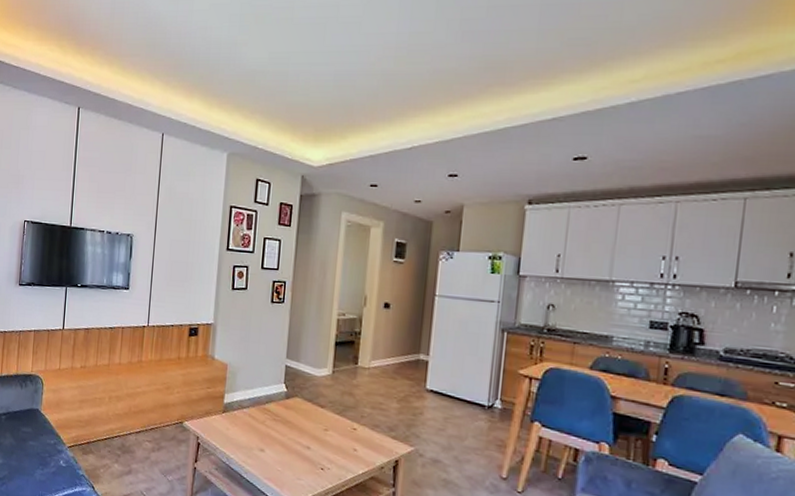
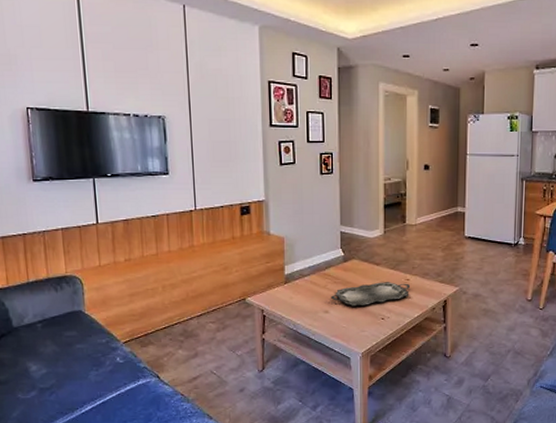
serving tray: none [268,426,358,451] -> present [331,282,411,307]

